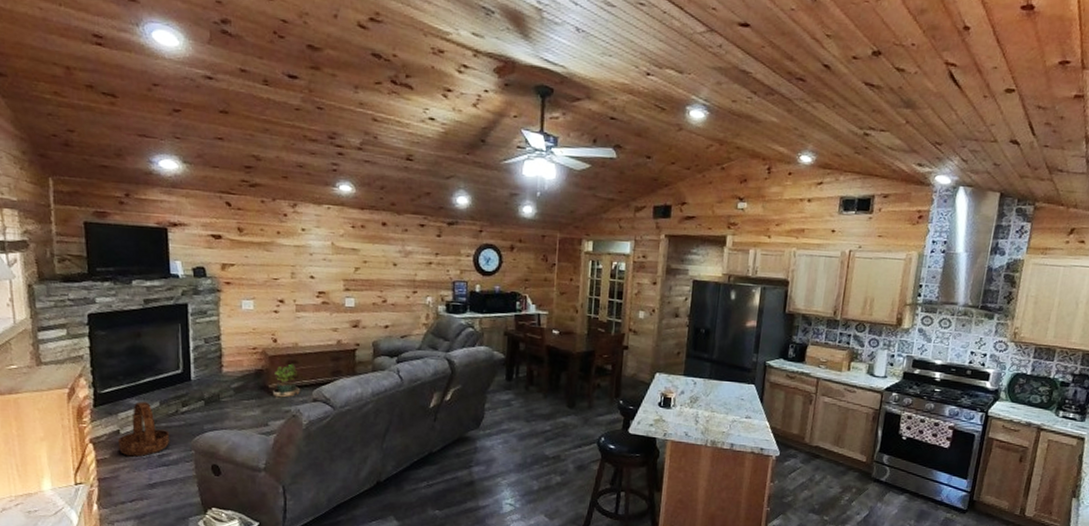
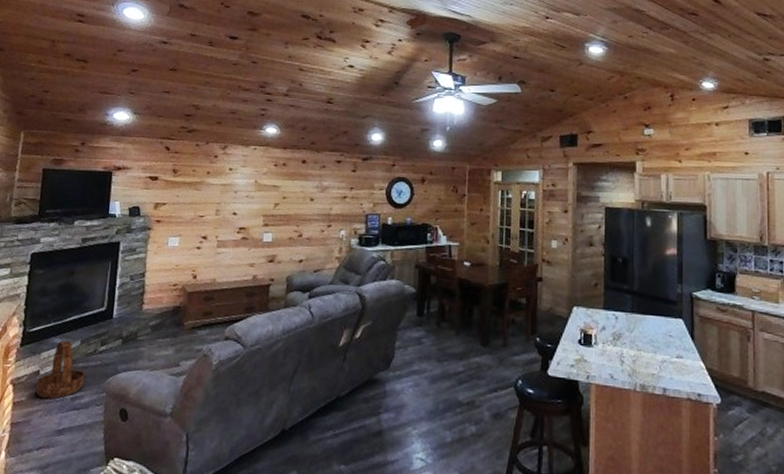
potted plant: present [273,364,301,399] -> none [187,301,215,337]

